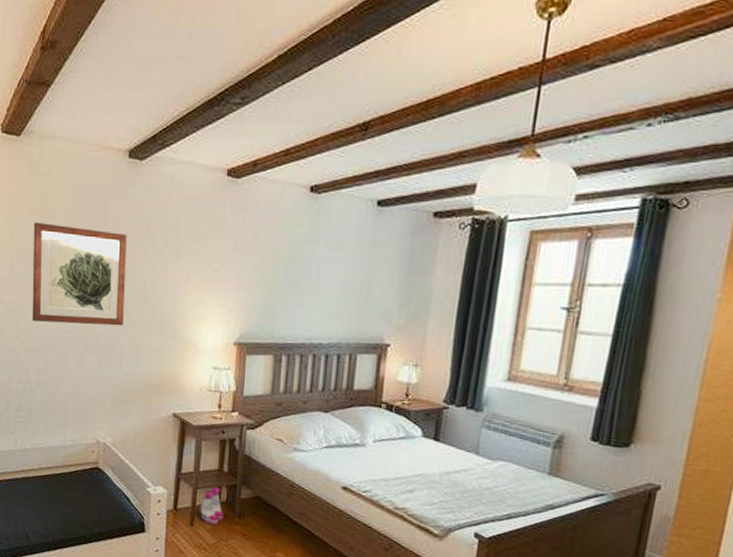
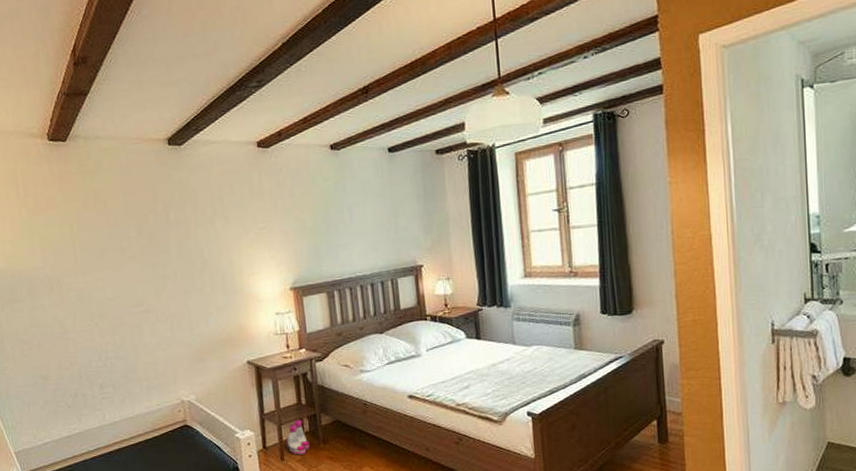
wall art: present [32,222,127,326] -> none [90,211,188,303]

